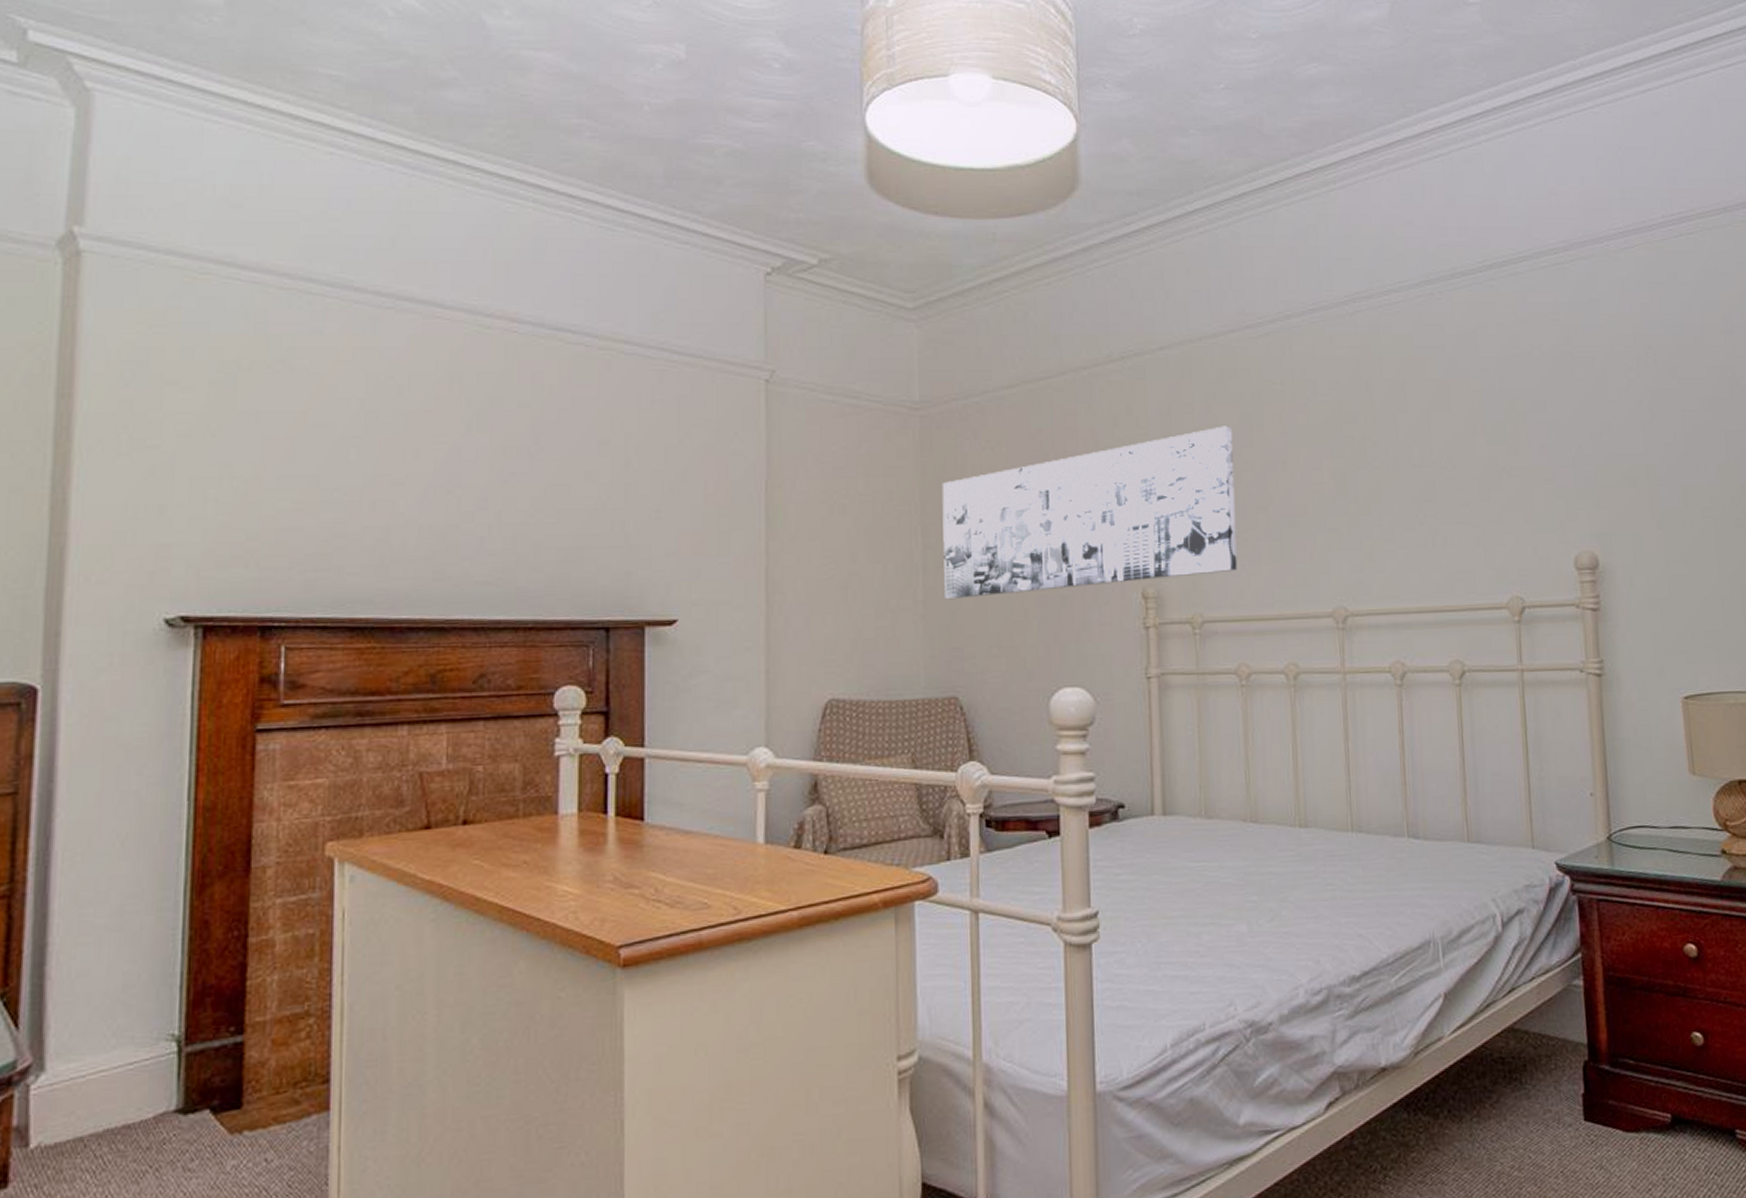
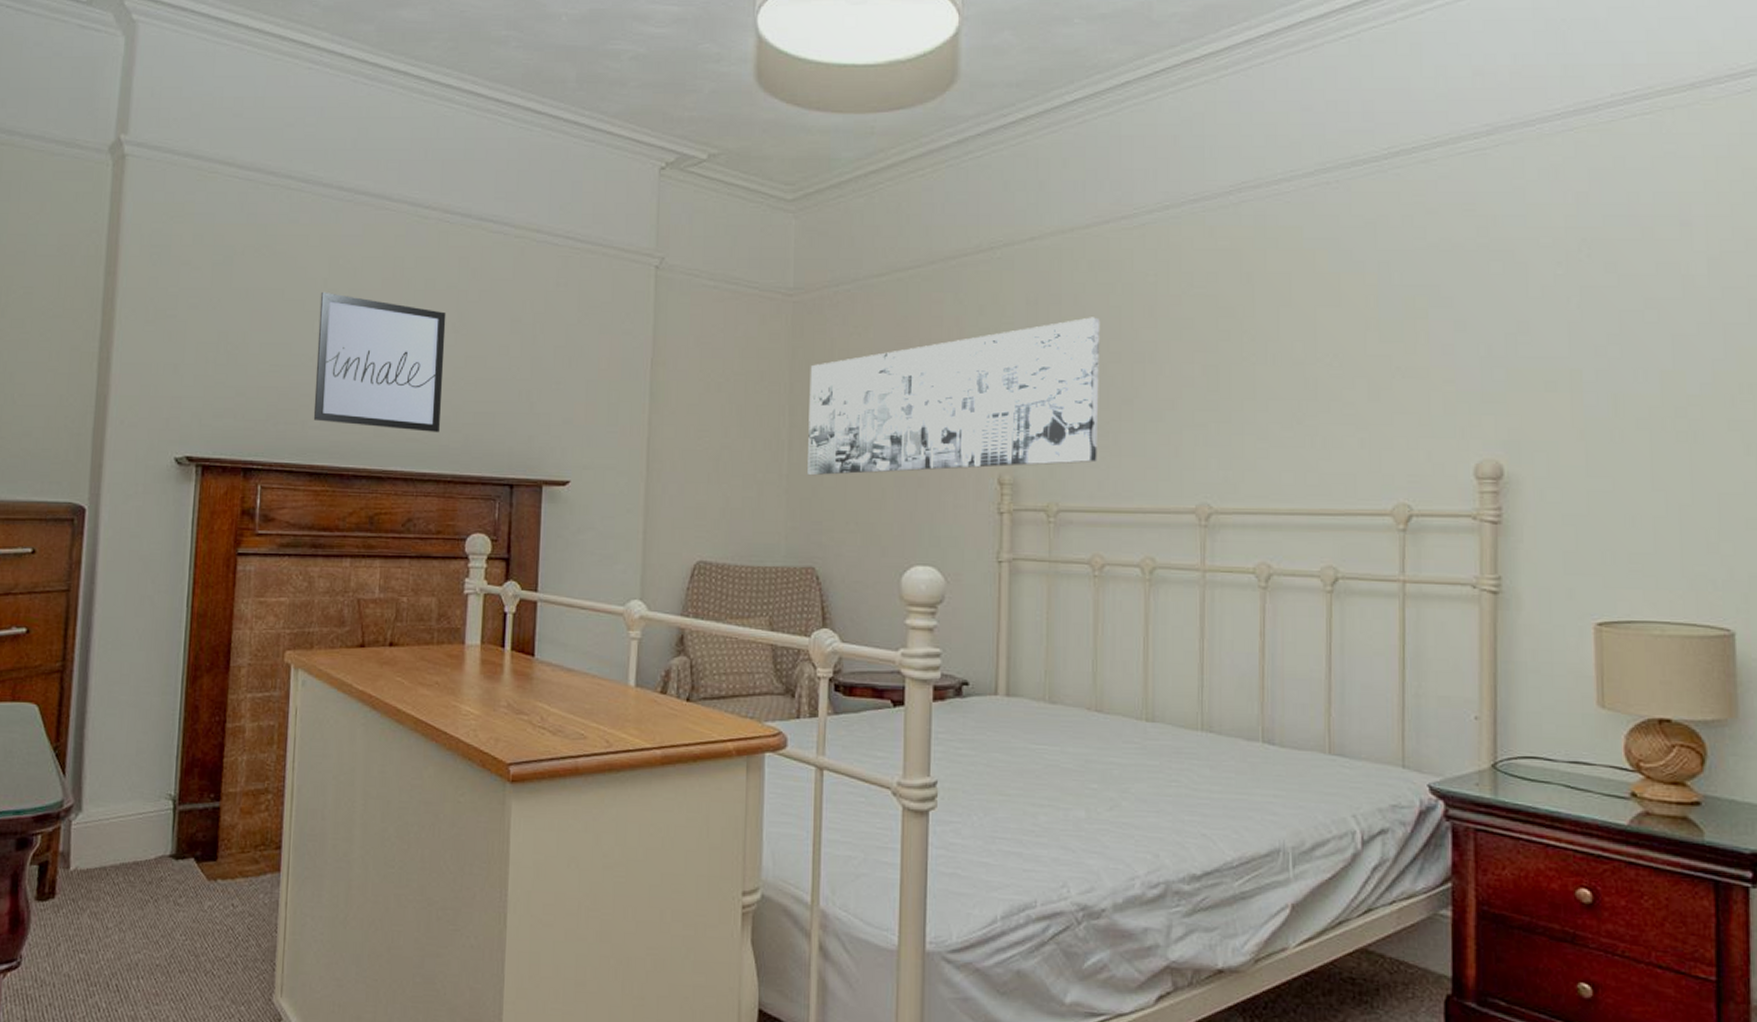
wall art: none [352,413,519,574] -> present [313,291,446,433]

